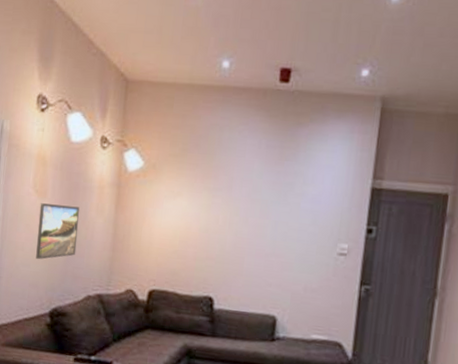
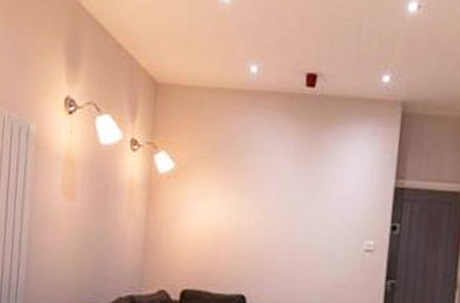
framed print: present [36,203,79,260] -> none [65,205,110,263]

